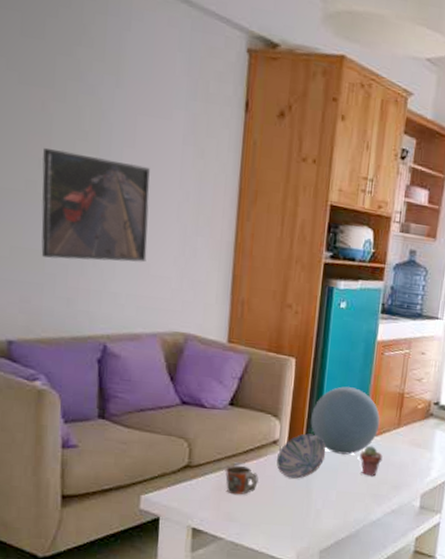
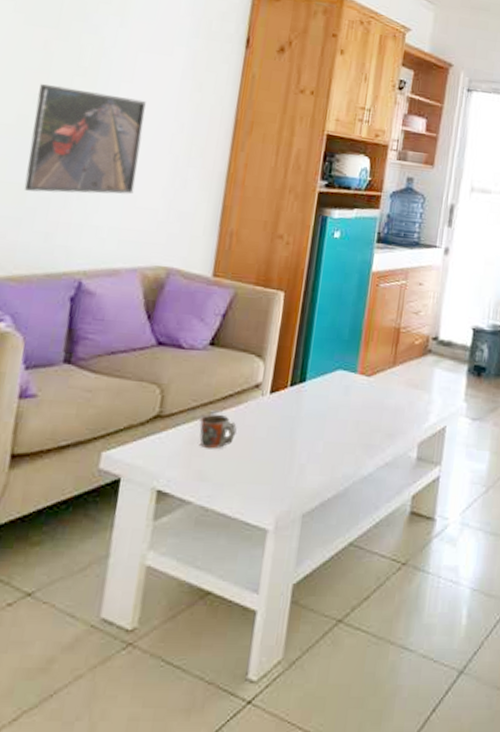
bowl: present [277,433,326,479] -> none [258,375,314,428]
decorative orb: present [311,386,380,455] -> none [298,322,374,399]
potted succulent: present [360,445,383,477] -> none [351,387,376,424]

